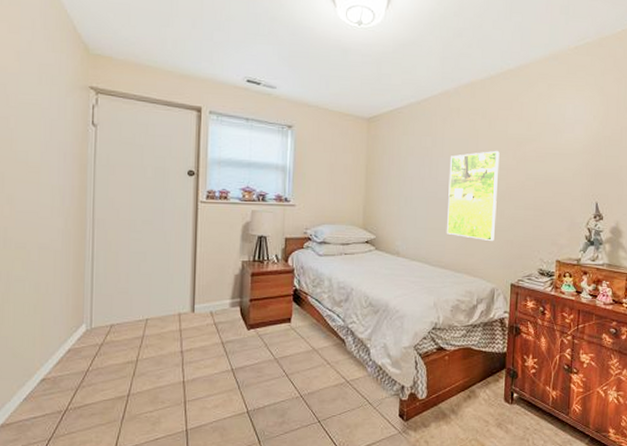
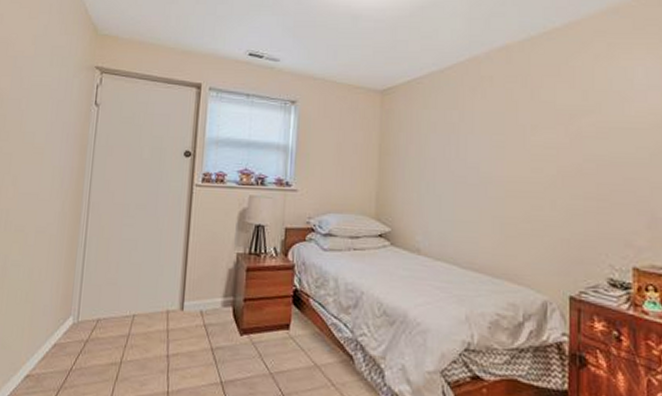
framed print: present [446,150,500,242] -> none [479,125,547,240]

